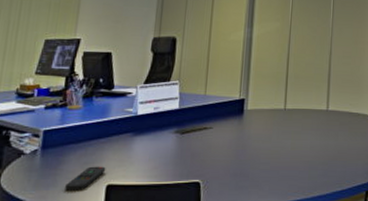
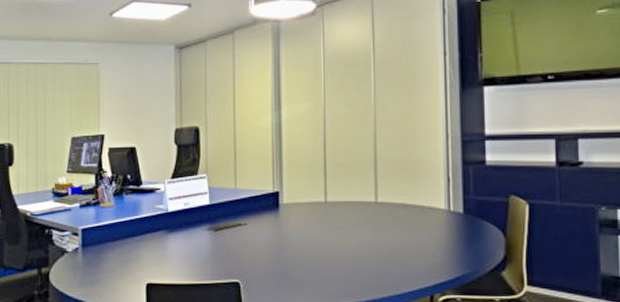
remote control: present [65,166,106,190] -> none [108,264,144,288]

